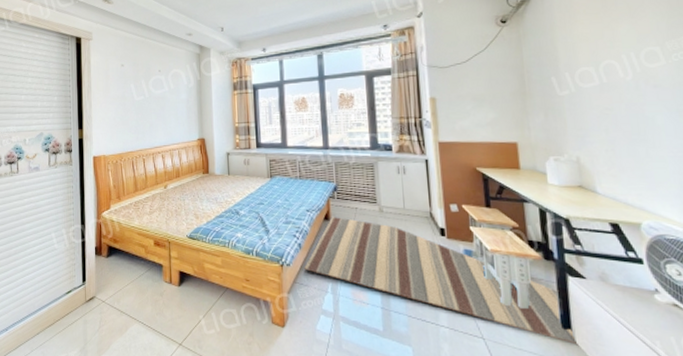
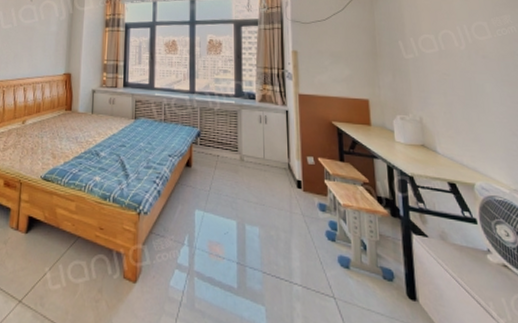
rug: present [303,216,578,345] -> none [161,163,421,306]

